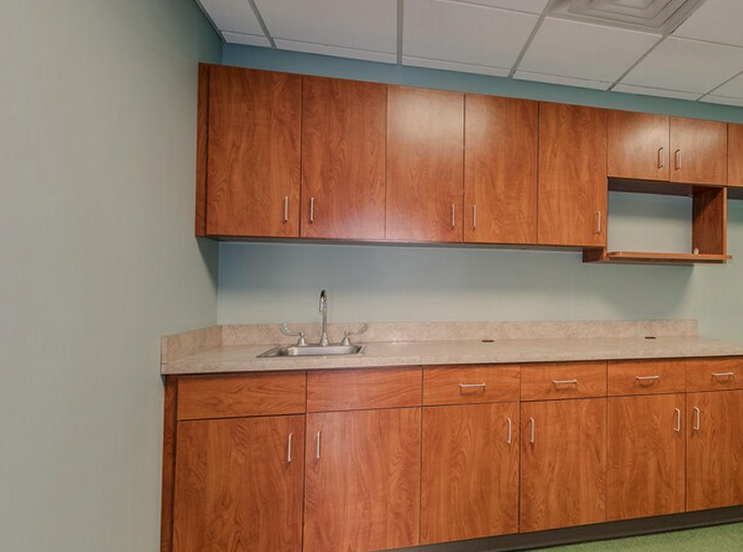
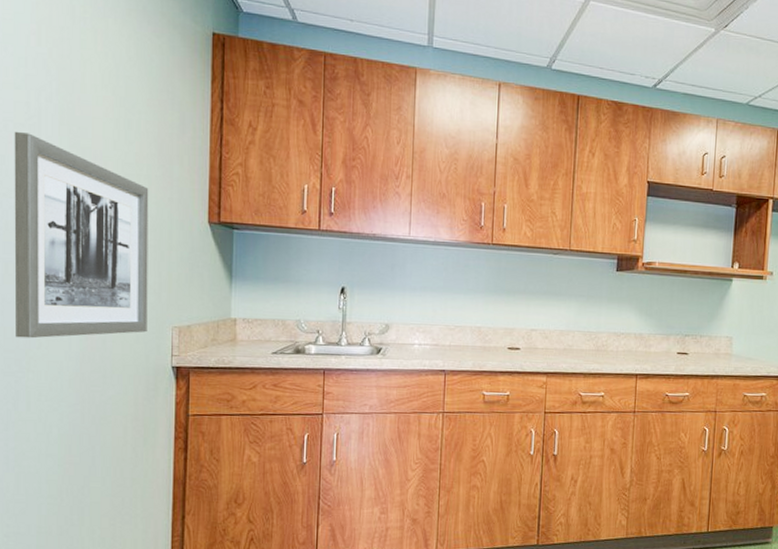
wall art: none [13,161,140,354] -> present [14,131,149,339]

